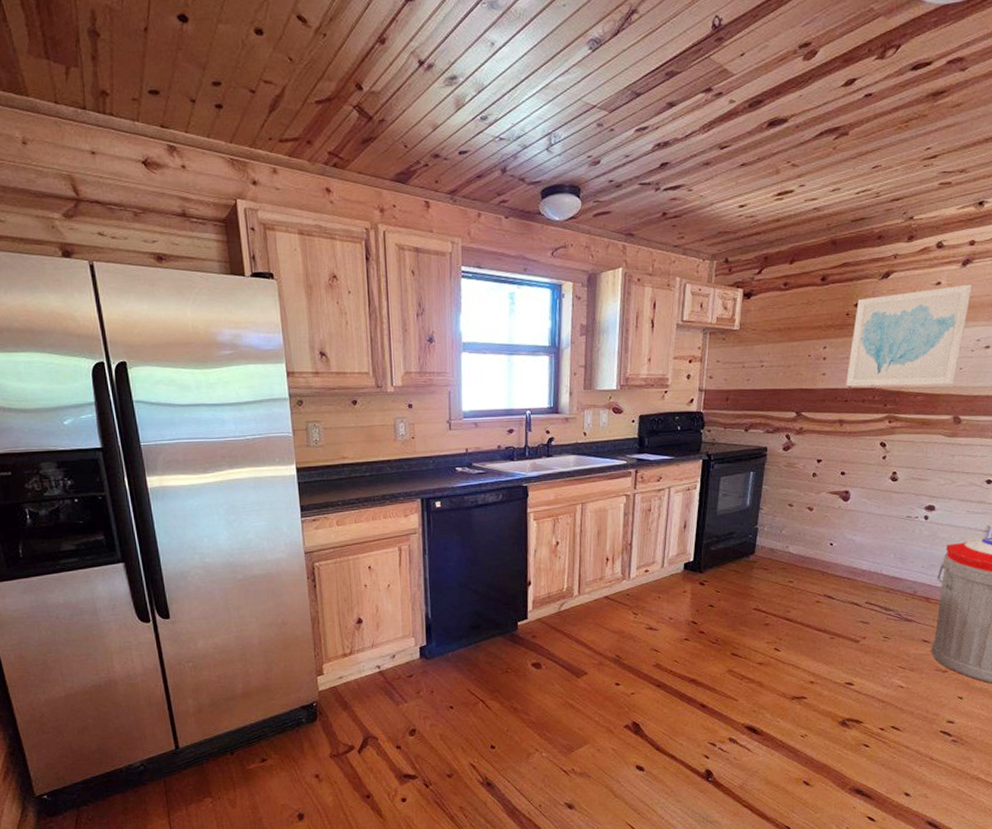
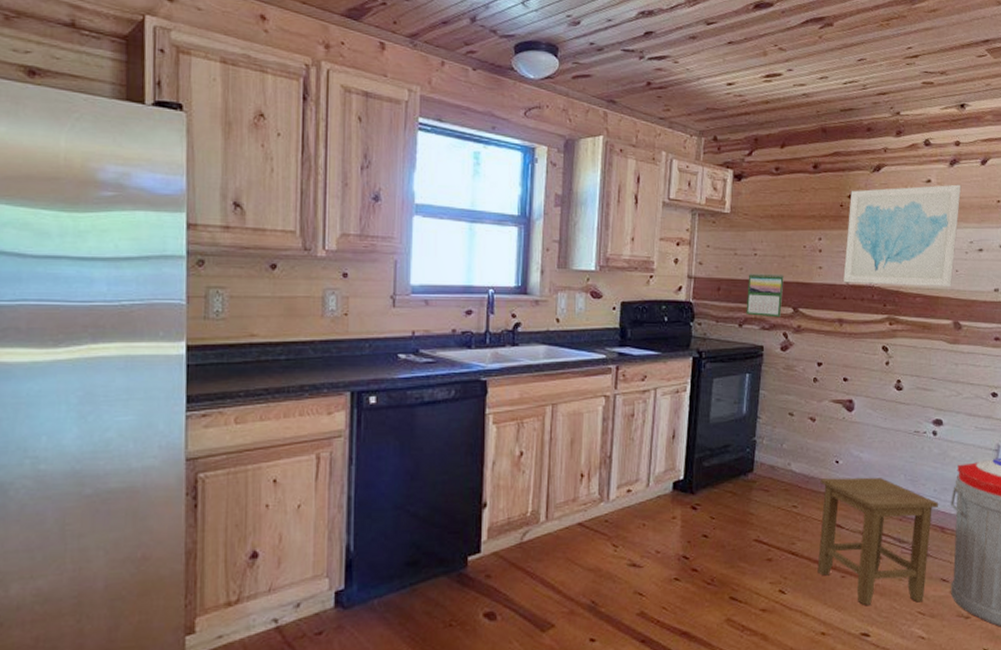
calendar: none [752,382,788,422] -> present [746,273,784,318]
stool: none [809,556,926,661] -> present [817,477,939,605]

